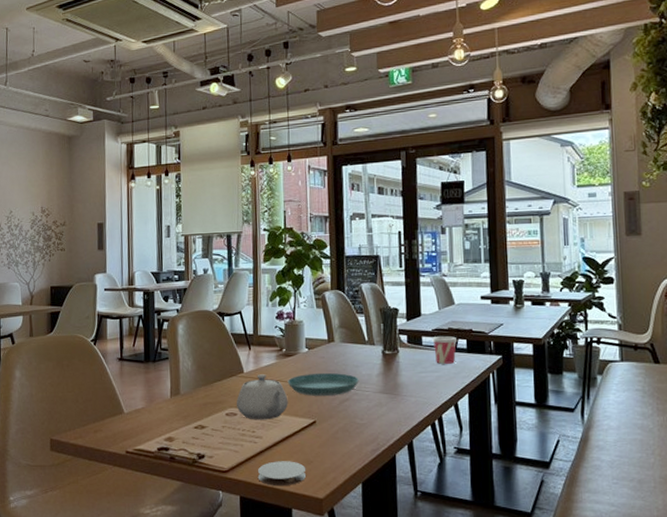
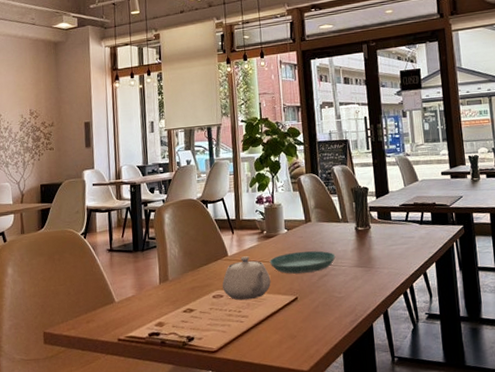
coaster: present [257,461,306,487] -> none [245,337,291,363]
cup: present [432,336,458,364] -> none [400,210,423,237]

